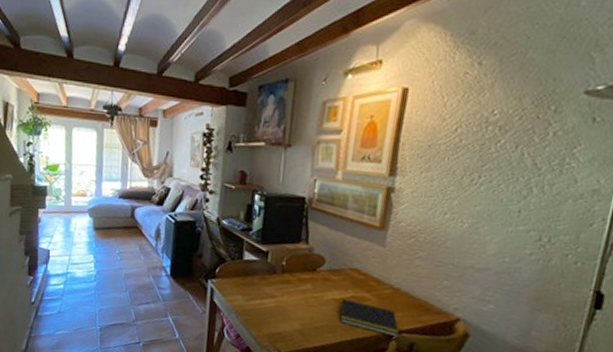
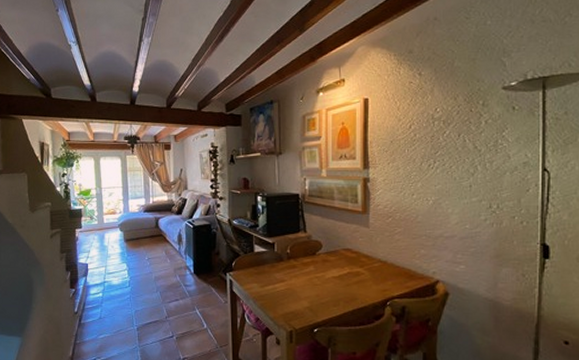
notepad: present [340,298,399,338] -> none [340,275,391,303]

